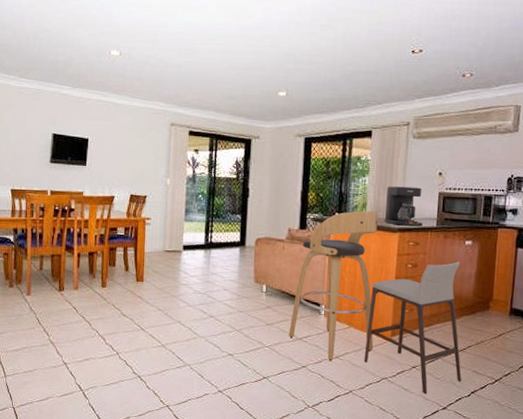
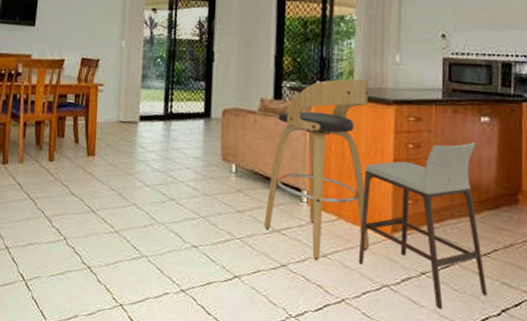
coffee maker: present [384,186,423,227] -> none [376,50,424,99]

